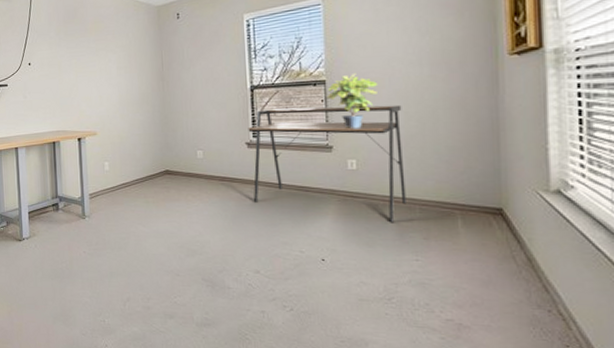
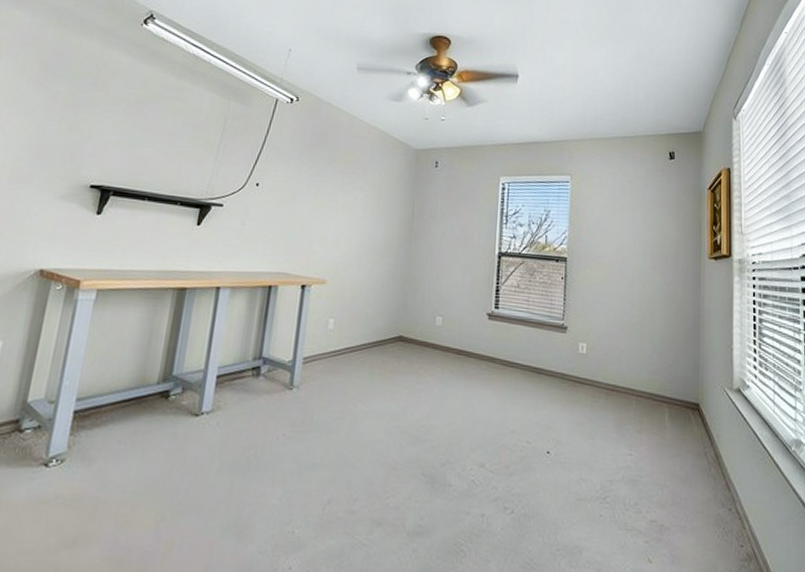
desk: present [248,104,406,223] -> none [488,279,628,414]
potted plant: present [326,72,377,128] -> none [566,254,609,311]

